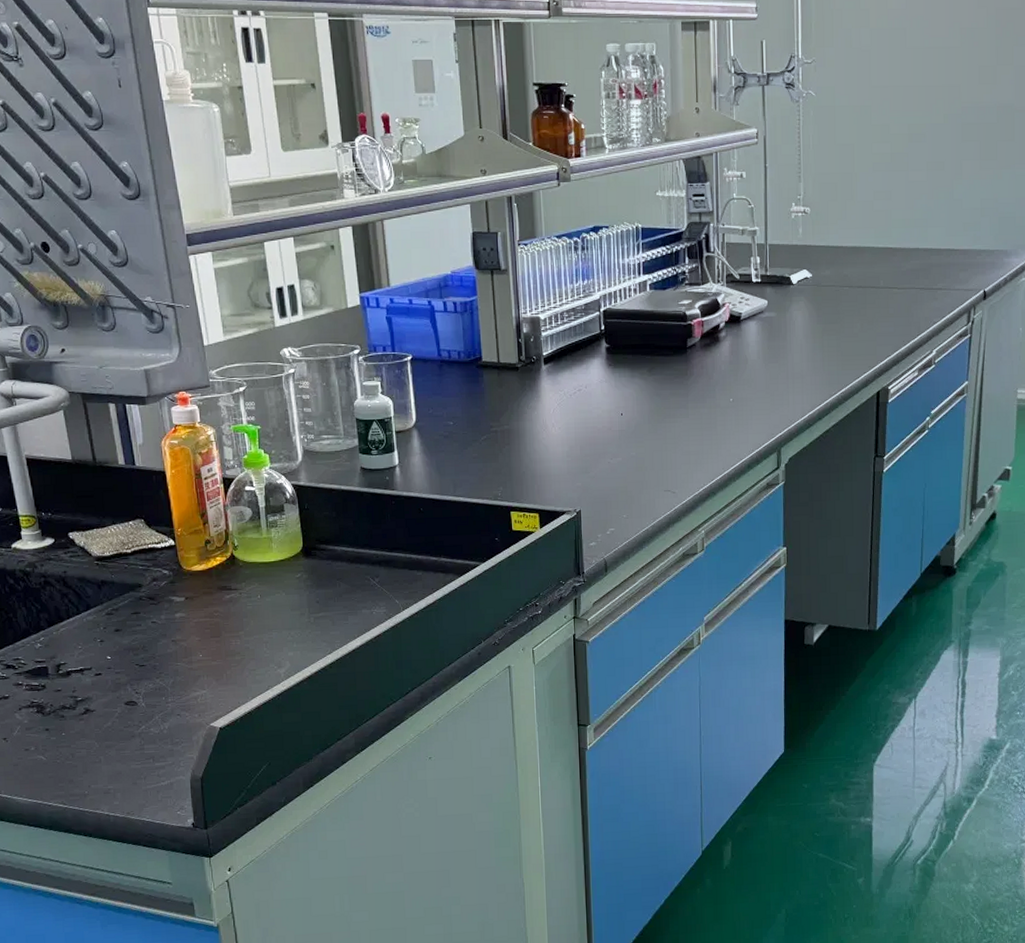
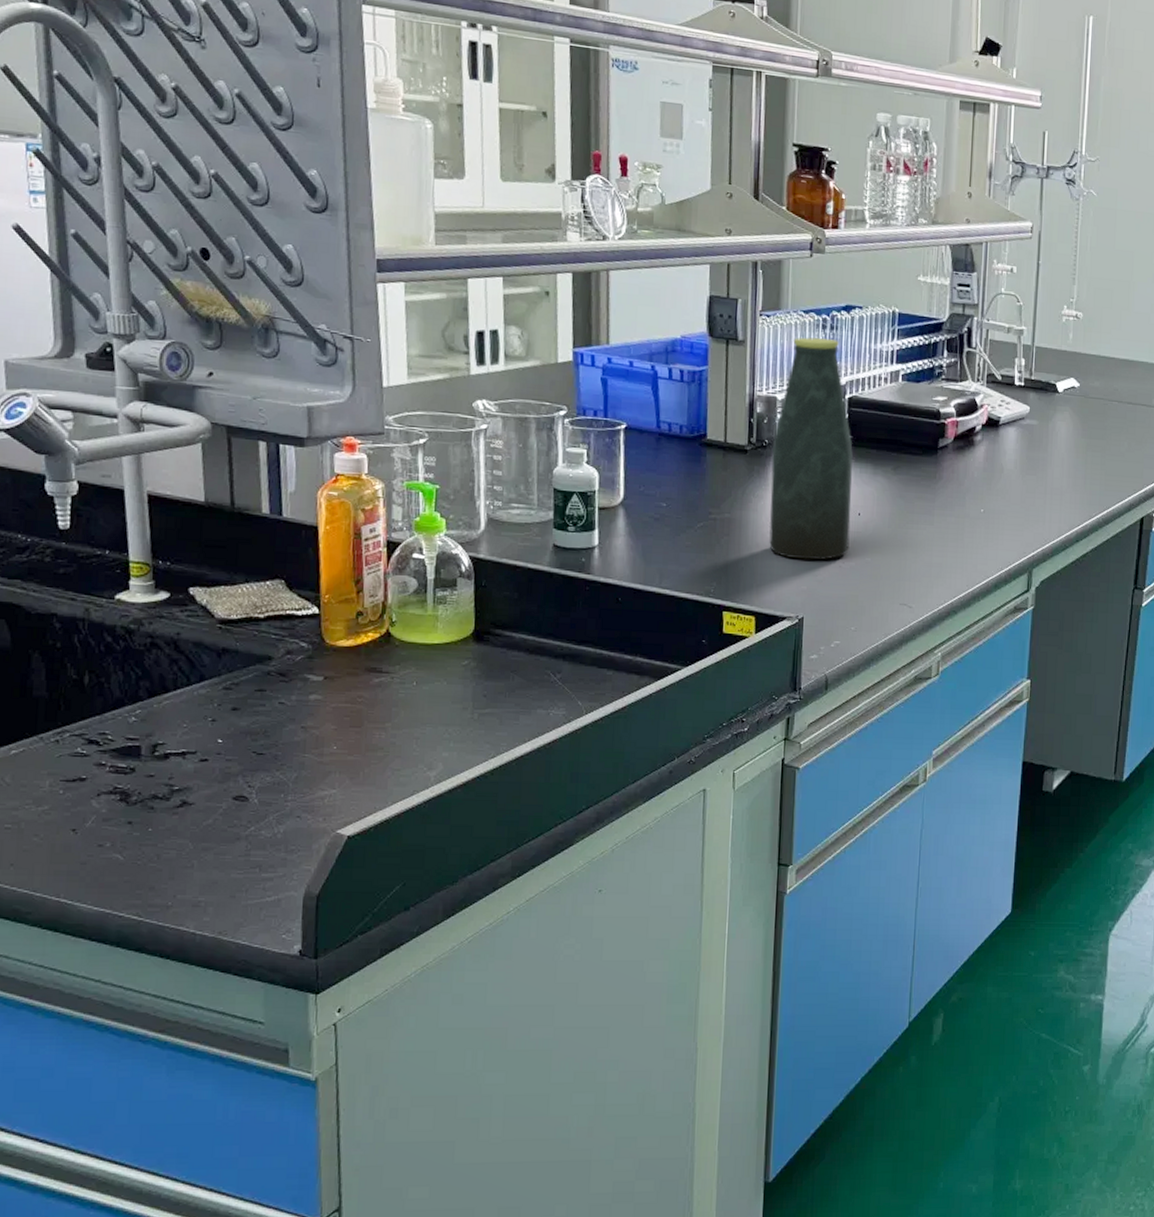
bottle: none [540,259,616,460] -> present [769,337,853,560]

